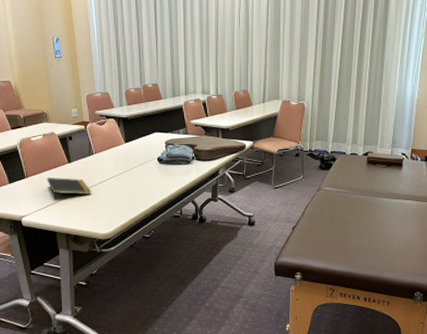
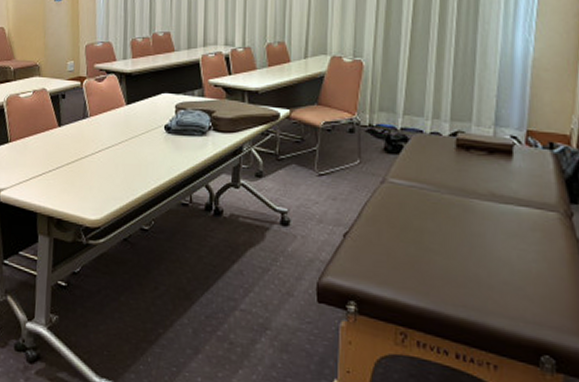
notepad: present [46,177,92,201] -> none [31,143,83,173]

